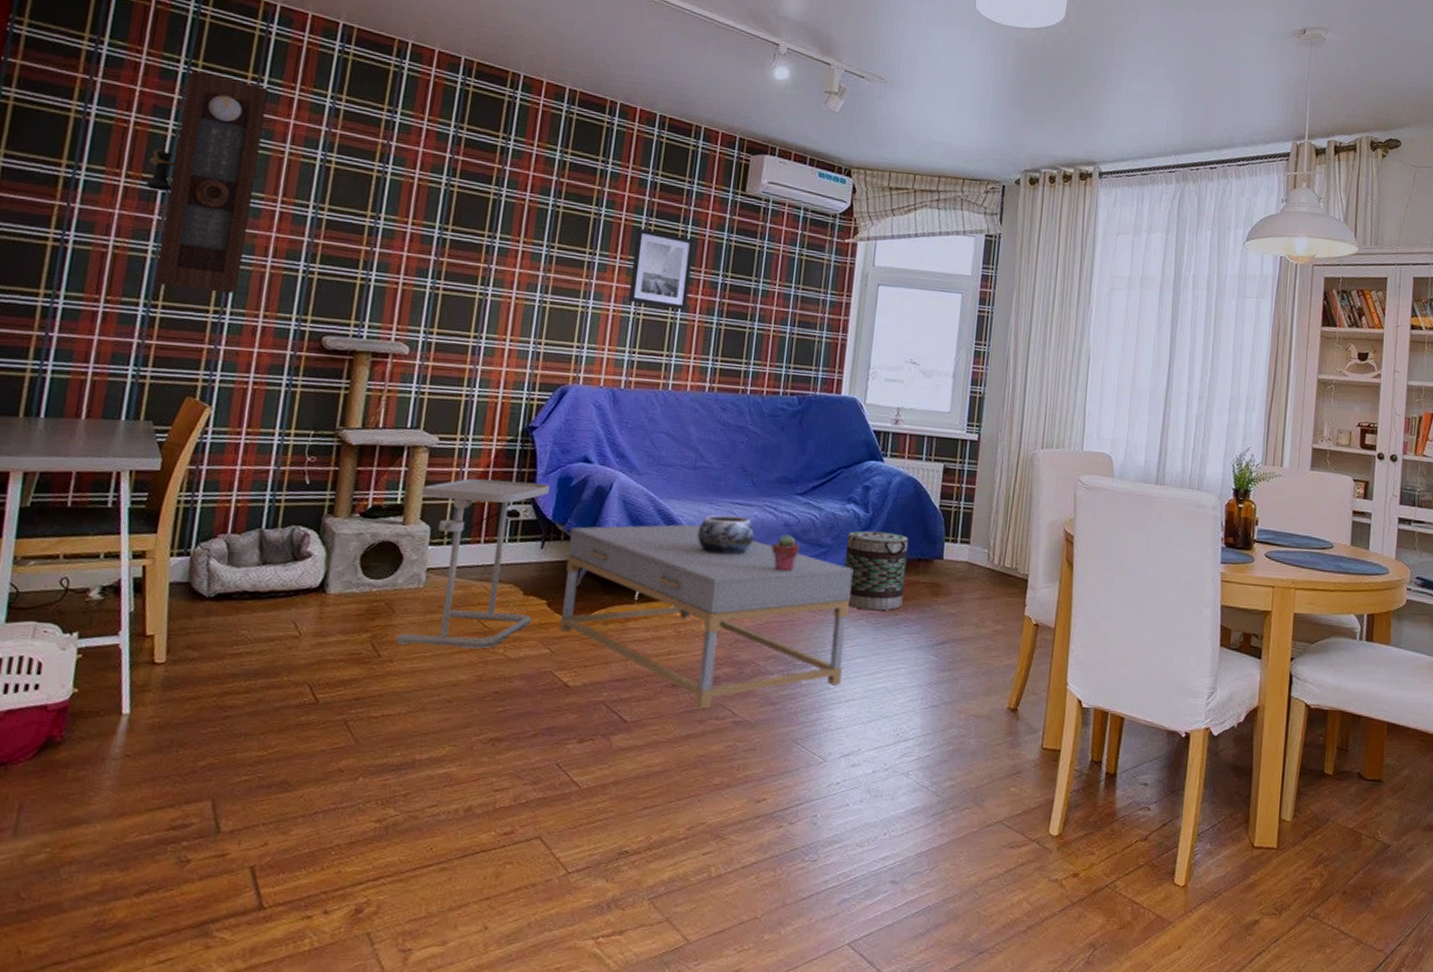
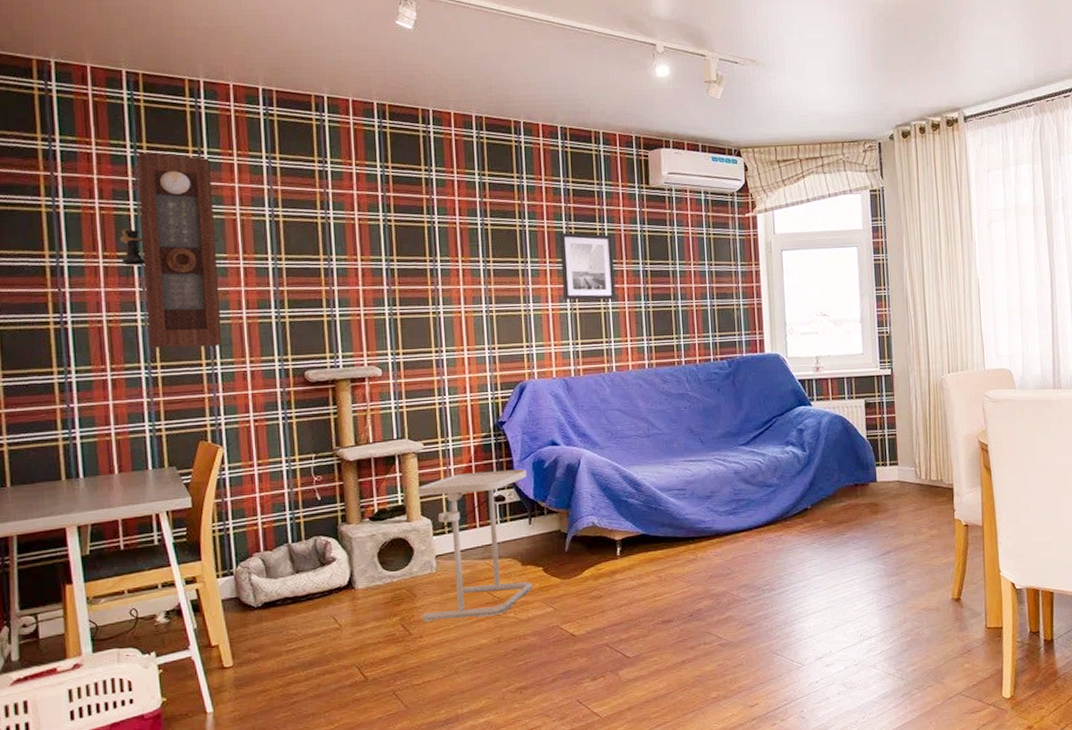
coffee table: present [559,524,854,710] -> none [551,484,805,638]
decorative bowl: present [697,515,755,555] -> none [660,471,710,507]
potted succulent: present [771,534,800,572] -> none [727,481,752,513]
basket: present [844,530,909,611] -> none [790,465,848,535]

